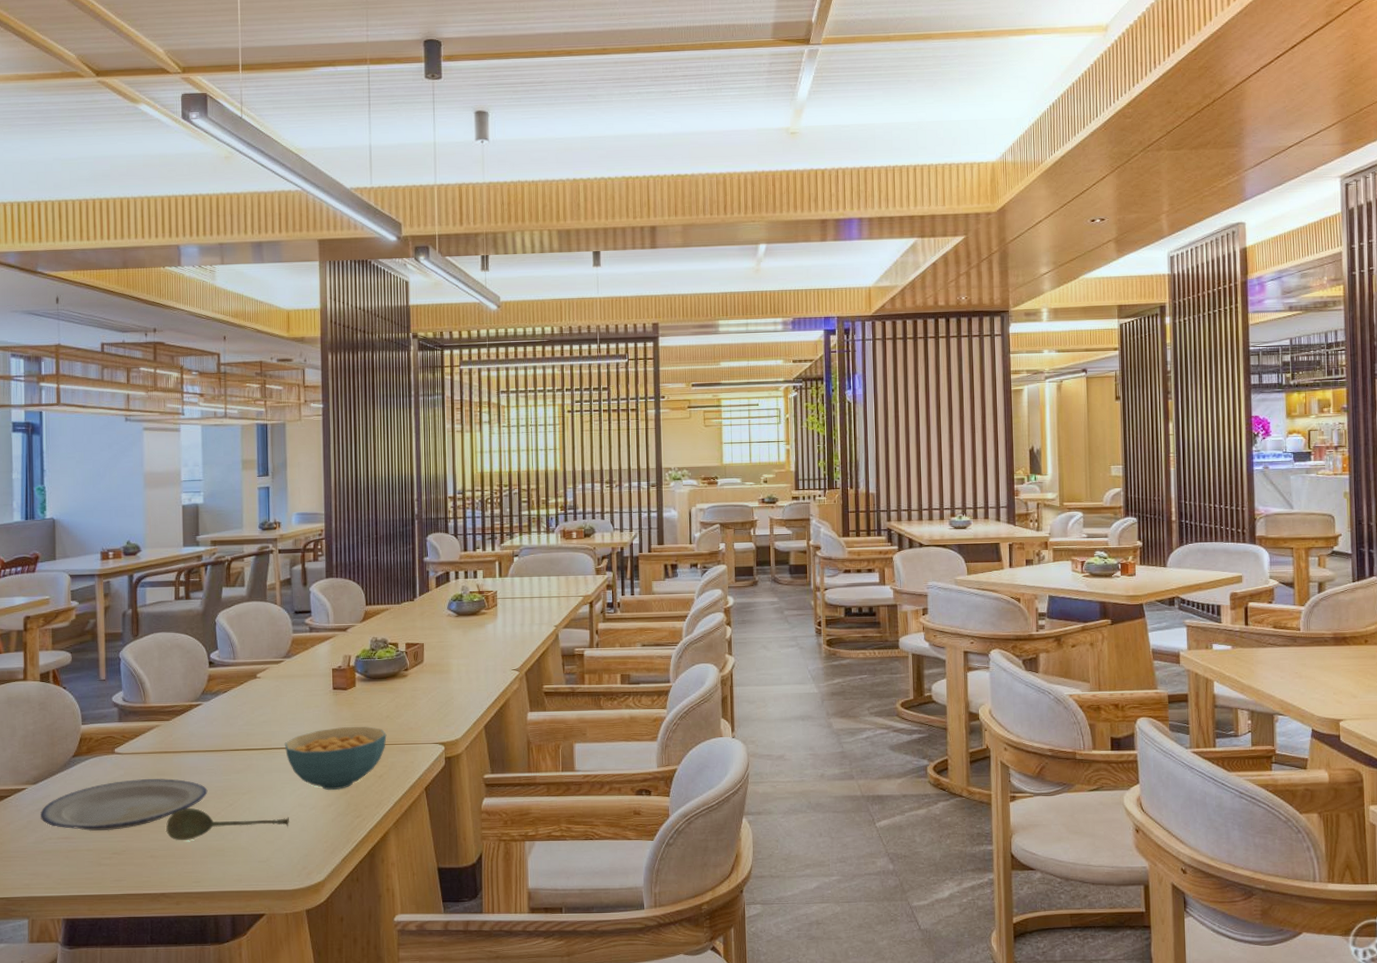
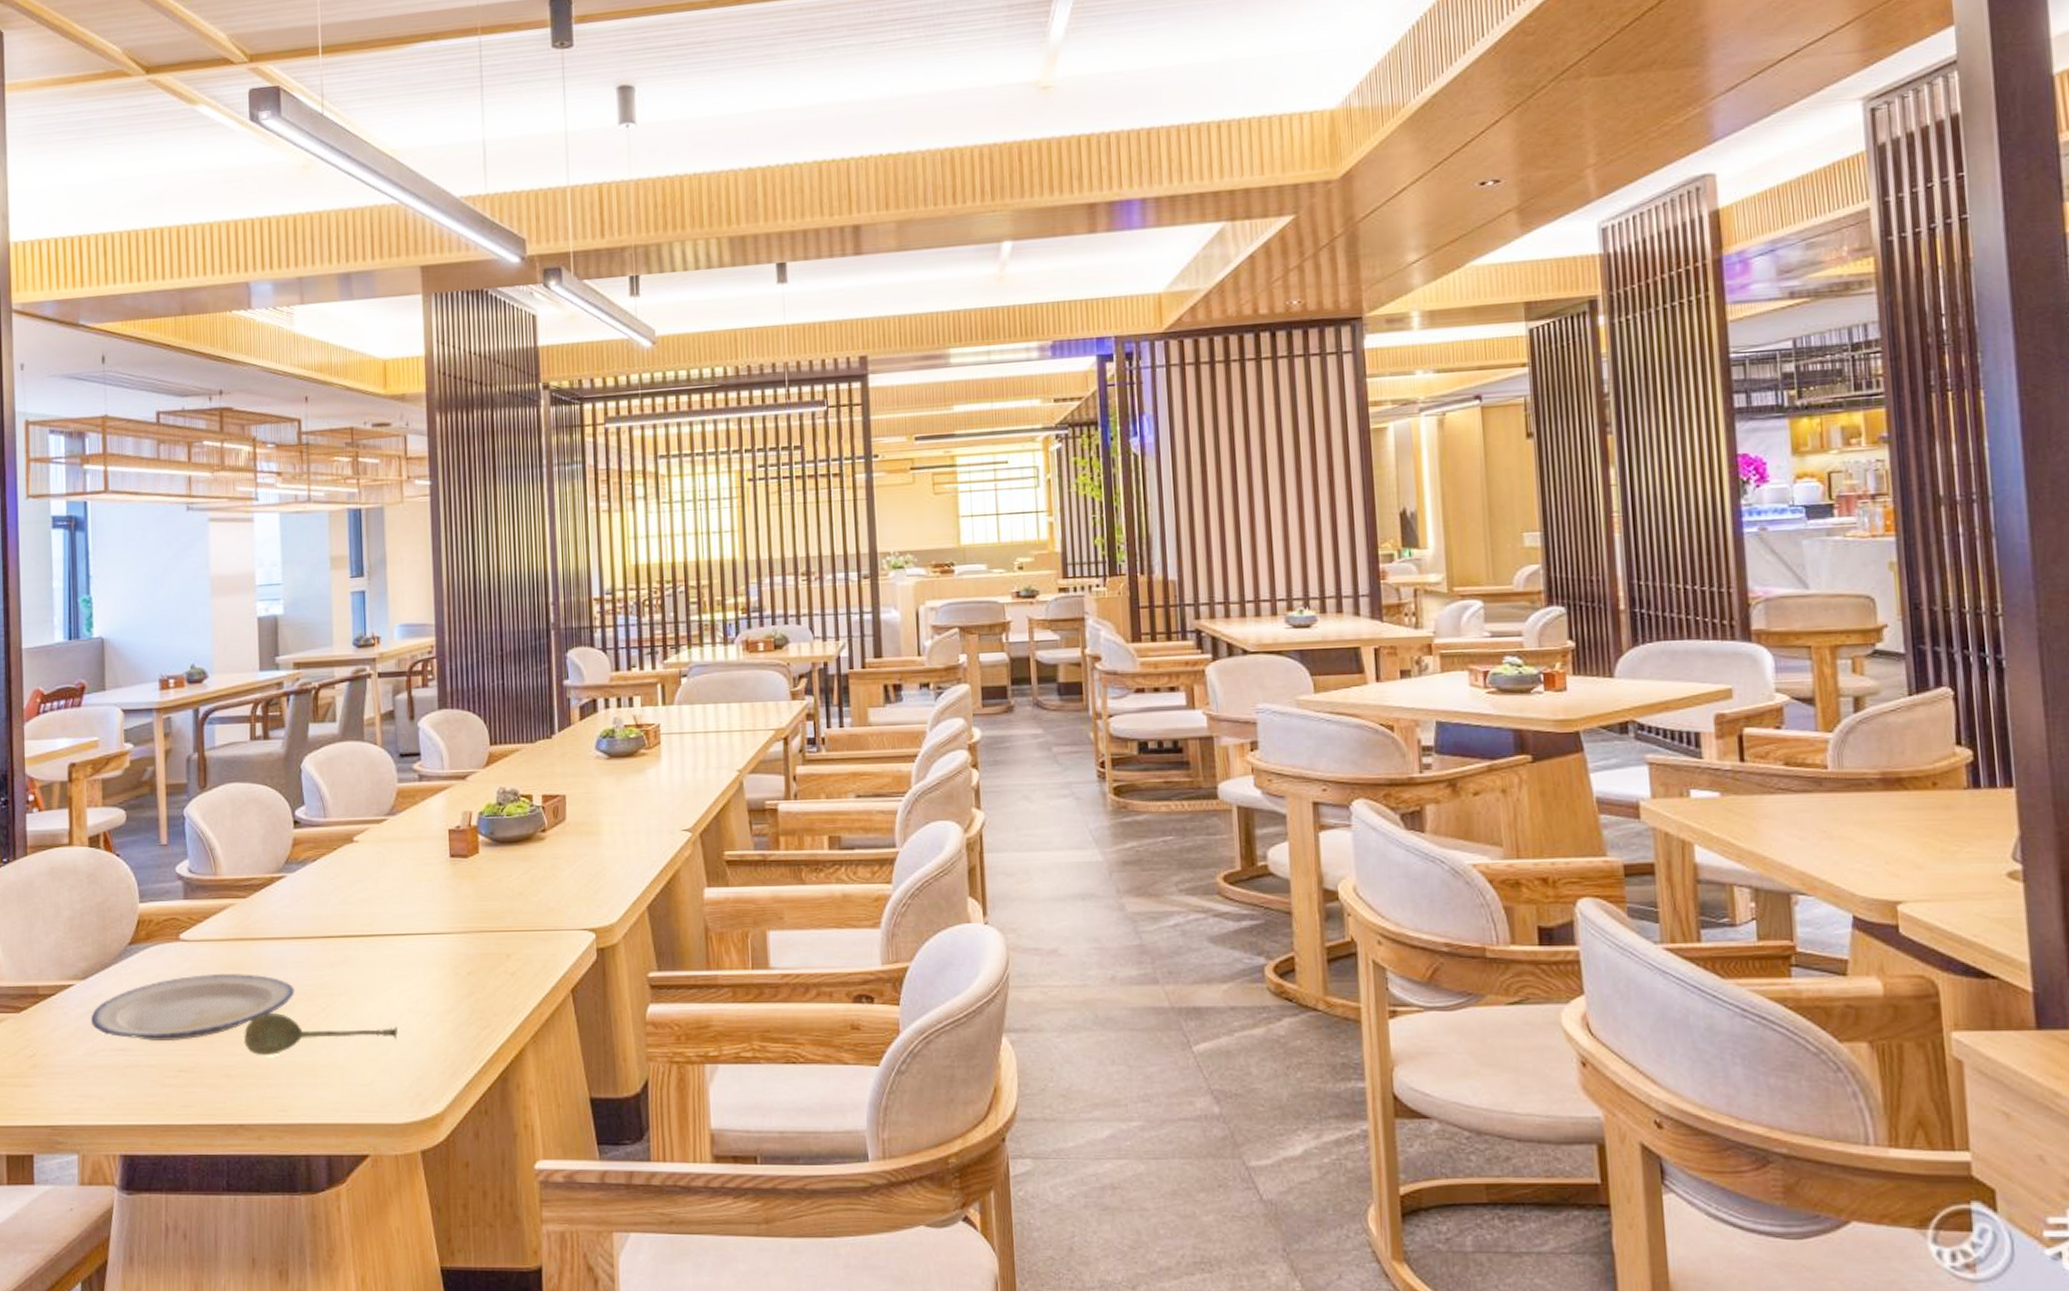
cereal bowl: present [284,727,387,790] -> none [389,907,520,991]

